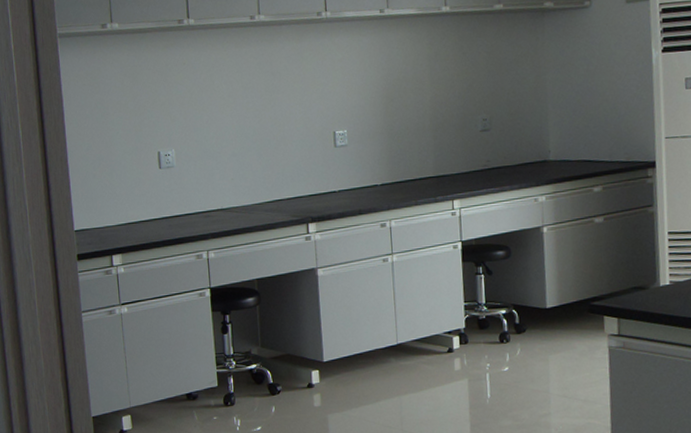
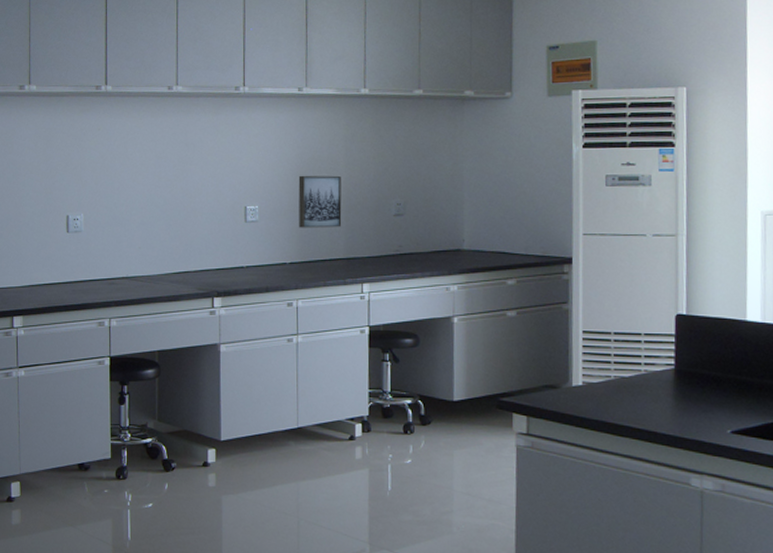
wall art: none [385,95,430,150] -> present [298,175,342,228]

